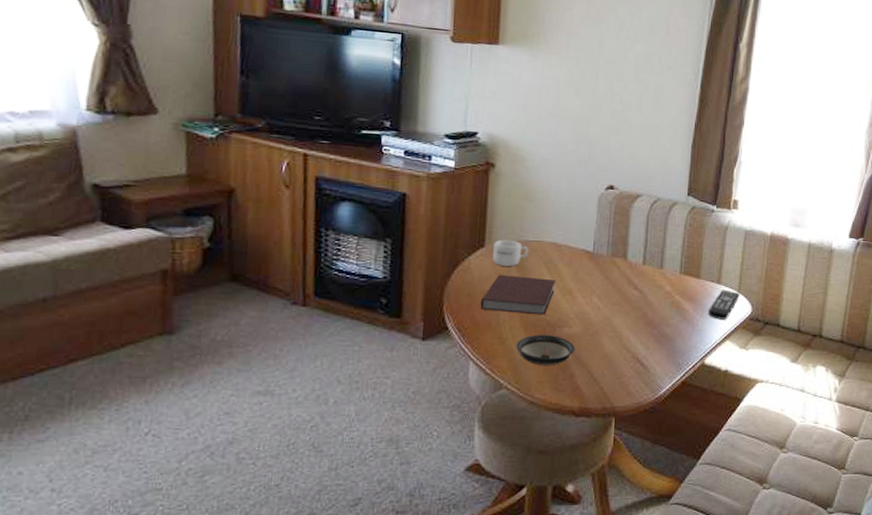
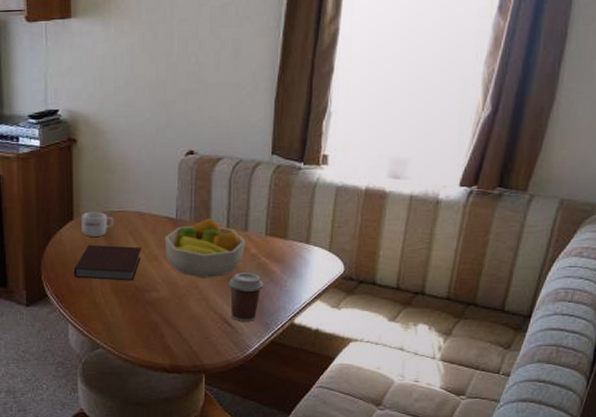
saucer: present [516,334,575,366] -> none [109,298,164,328]
fruit bowl: none [580,252,661,315] -> present [164,217,246,278]
coffee cup: none [643,310,677,361] -> present [229,273,264,321]
remote control: present [708,289,740,320] -> none [297,249,331,280]

